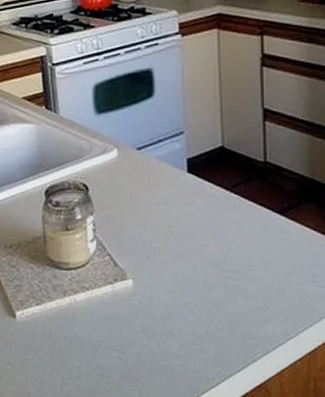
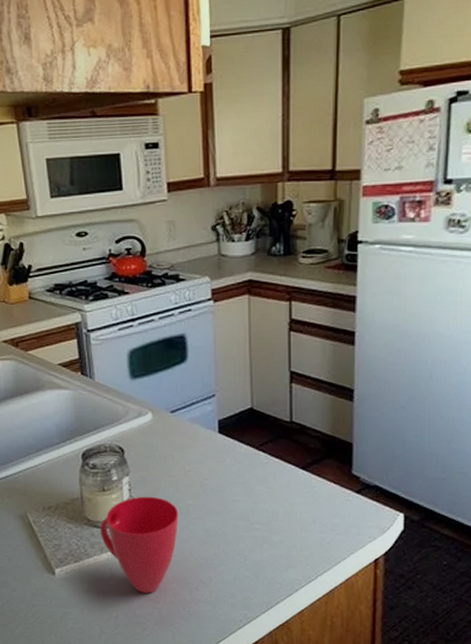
mug: none [63,237,146,343] -> present [100,496,179,593]

